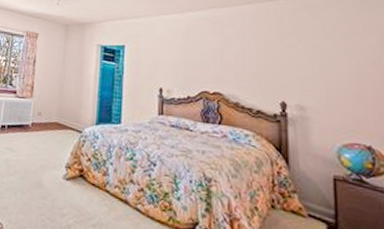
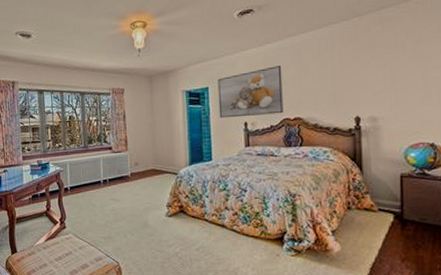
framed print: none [133,35,203,86] -> present [217,66,283,118]

